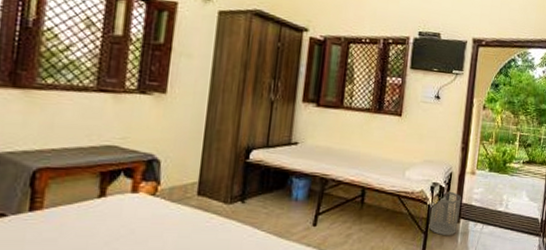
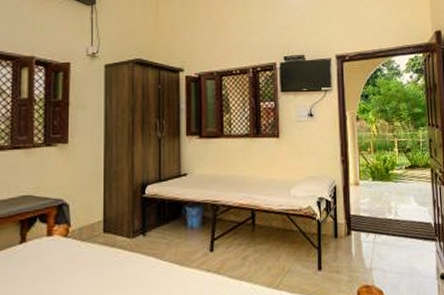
waste bin: present [428,191,461,236] -> none [319,204,350,250]

